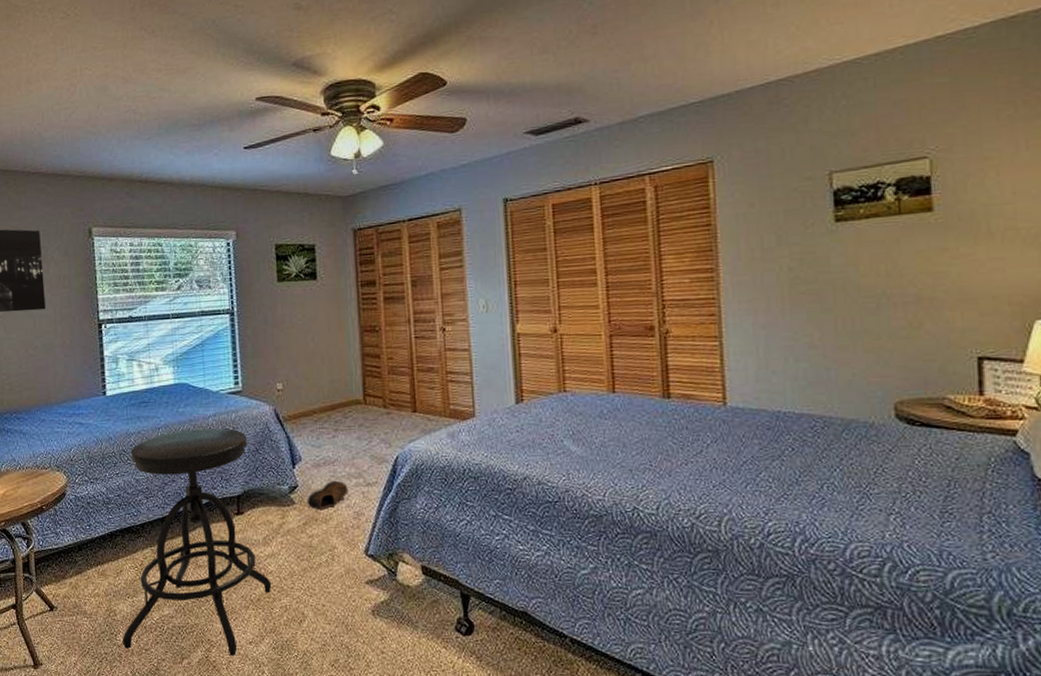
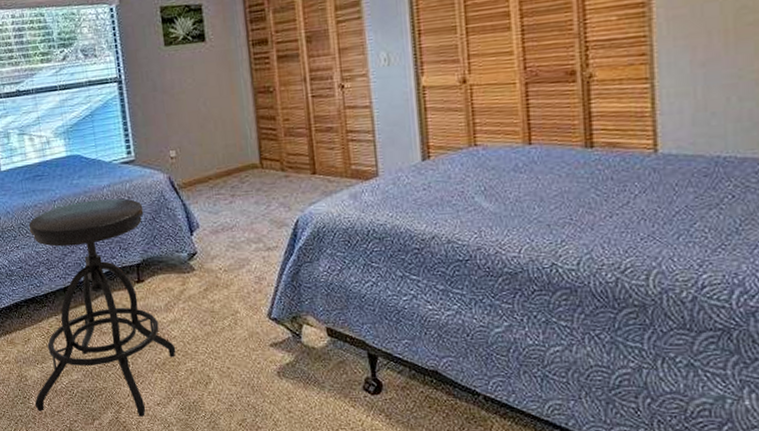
shoe: present [306,480,349,511] -> none [206,246,249,276]

